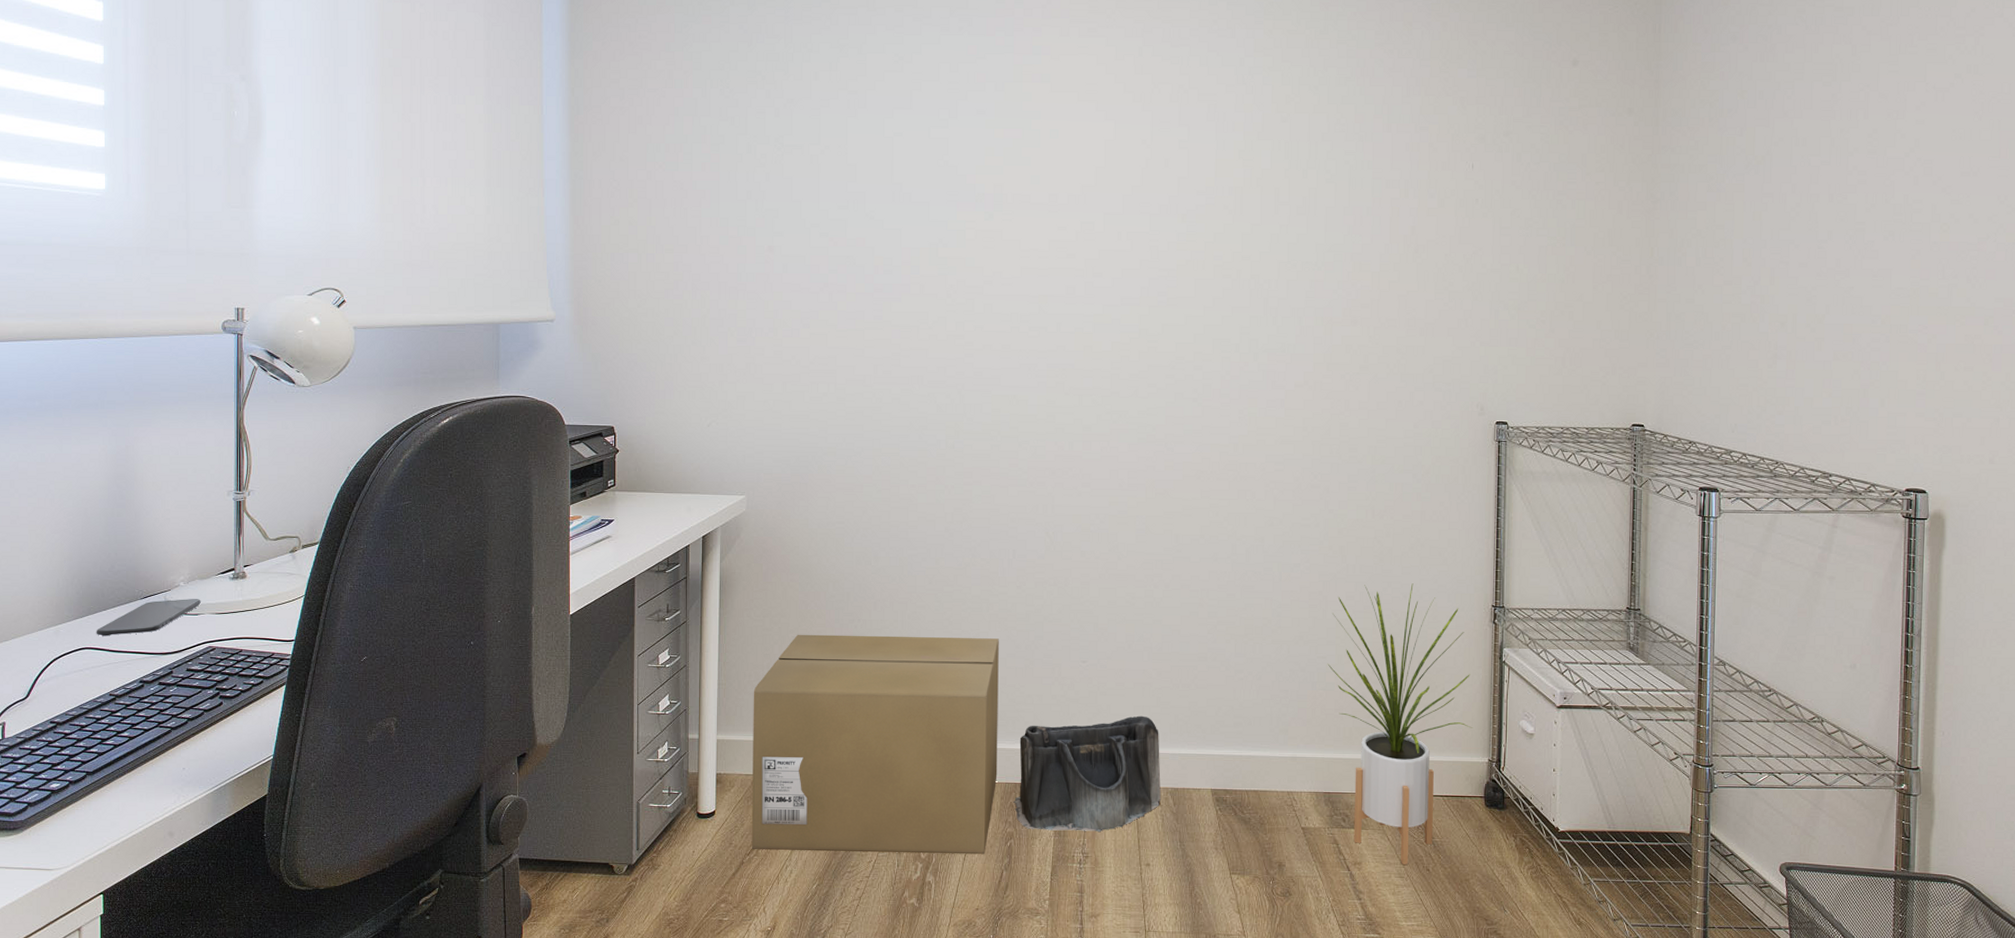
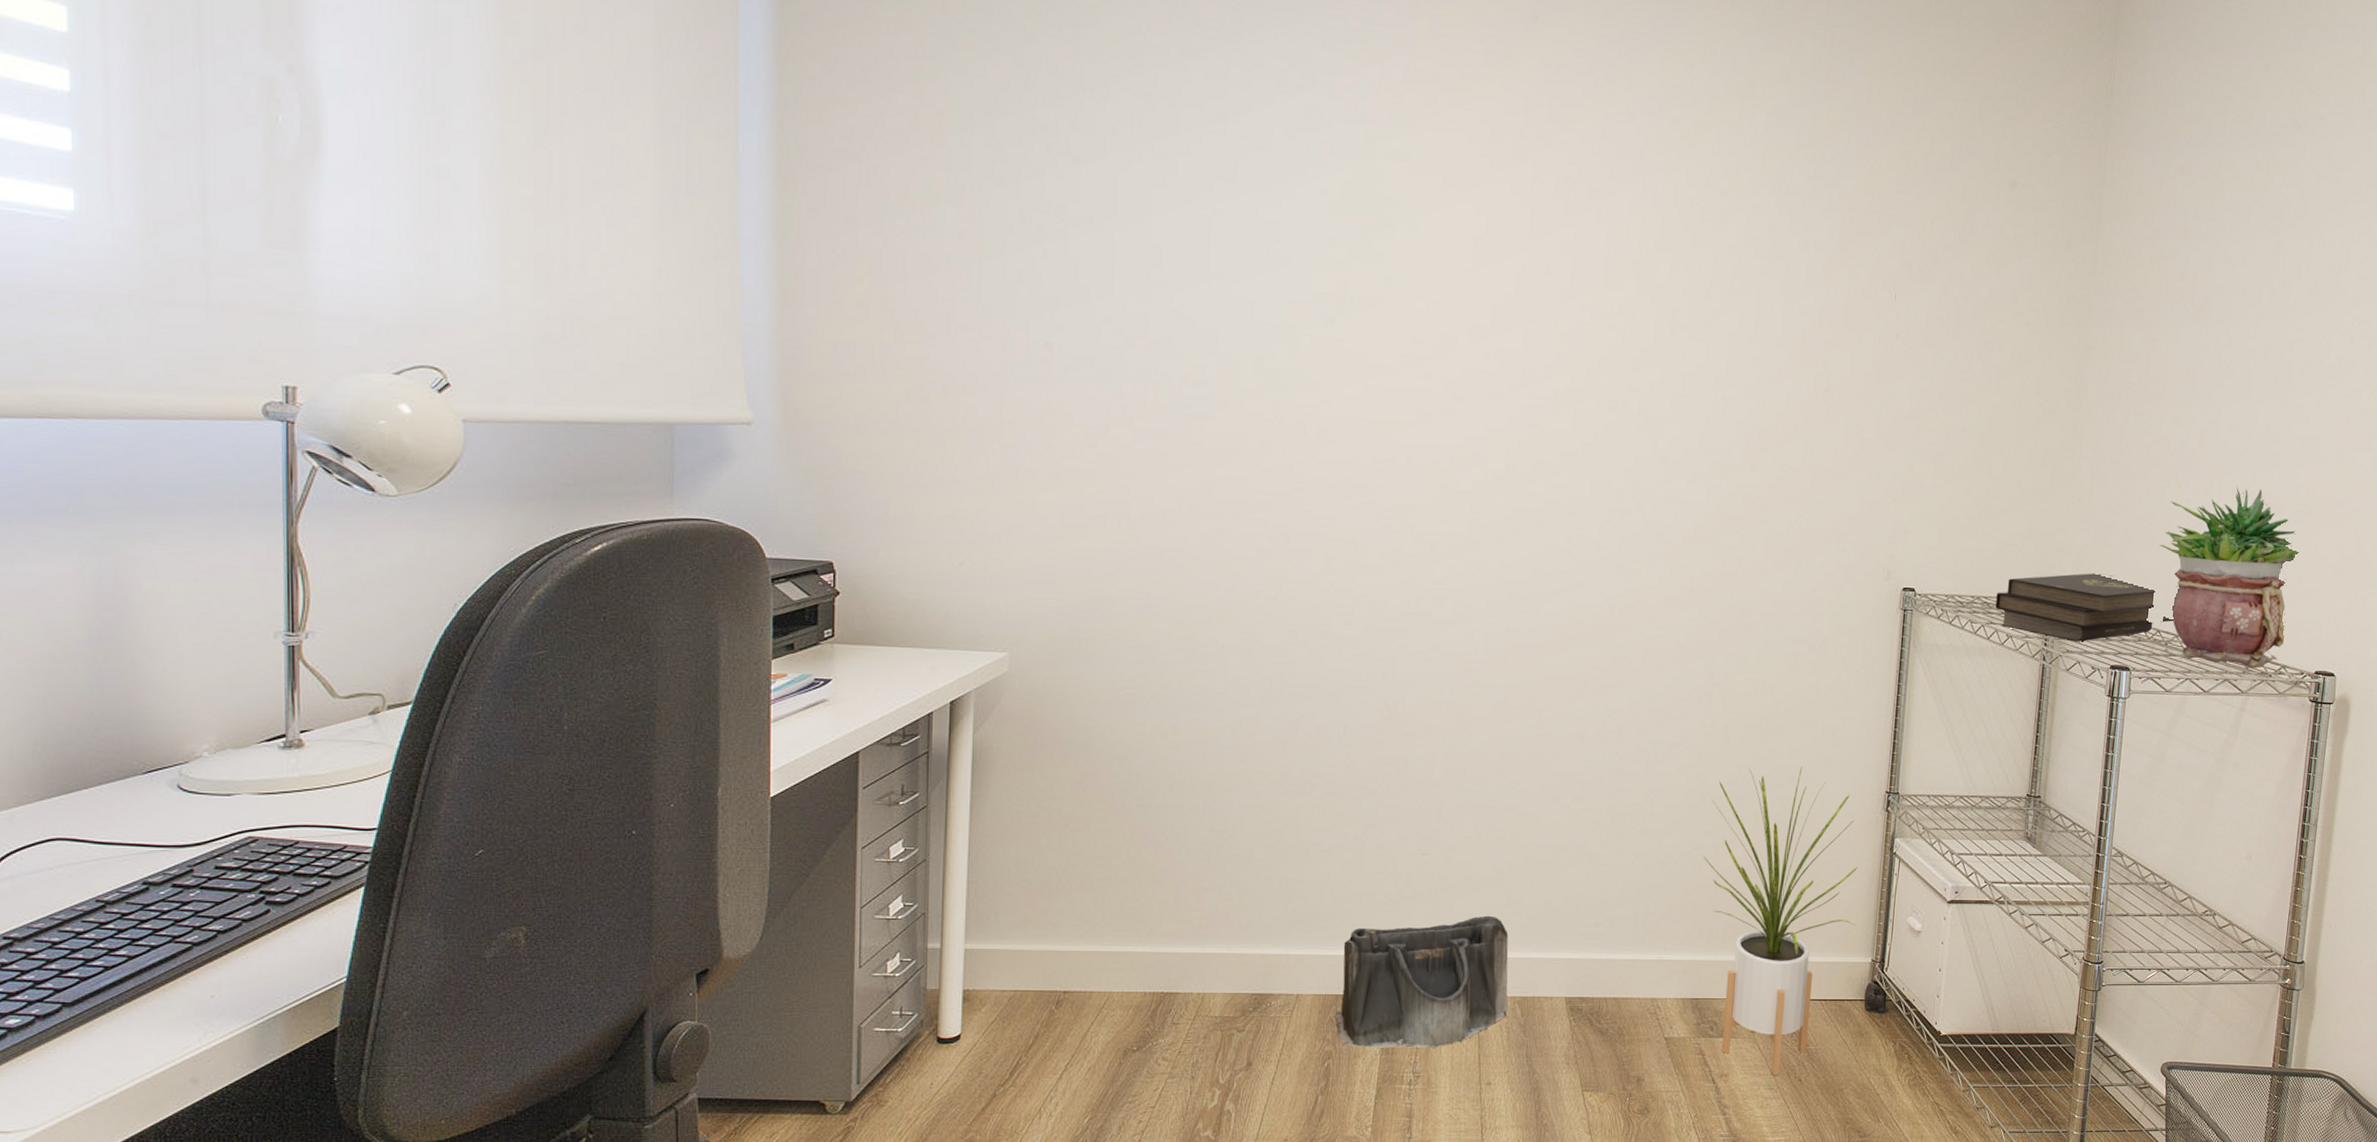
smartphone: present [96,599,201,636] -> none [72,774,235,823]
box: present [751,634,999,855] -> none [1006,822,1323,1079]
book: none [1584,403,1761,466] -> present [1995,573,2179,642]
potted plant: none [1738,319,1879,487] -> present [2159,486,2299,669]

